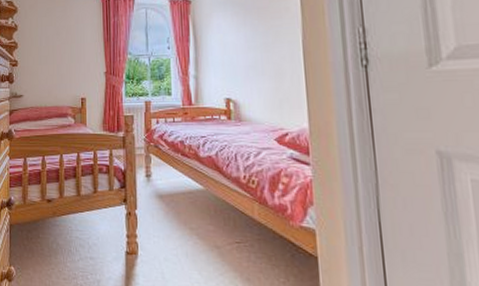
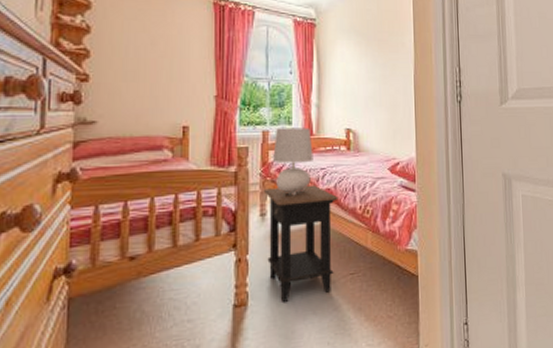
side table: none [148,152,220,258] -> present [264,185,338,302]
table lamp: none [155,98,193,161] -> present [273,128,313,196]

